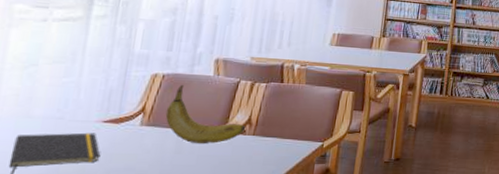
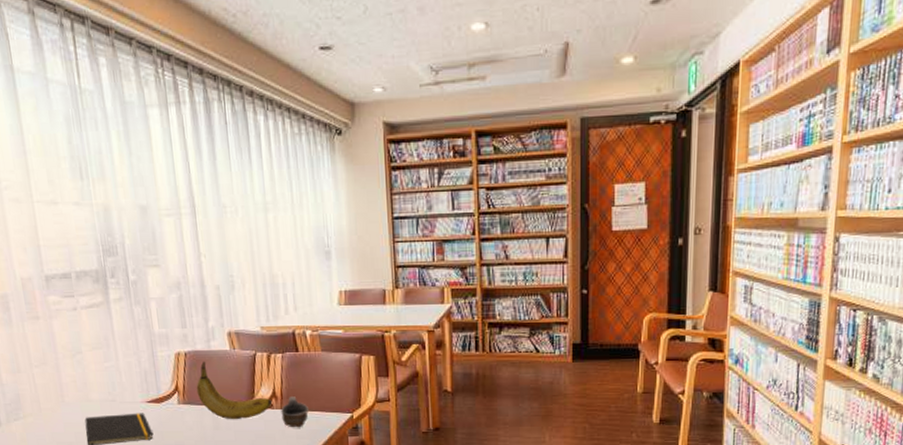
cup: none [251,124,282,154] -> present [281,396,310,428]

